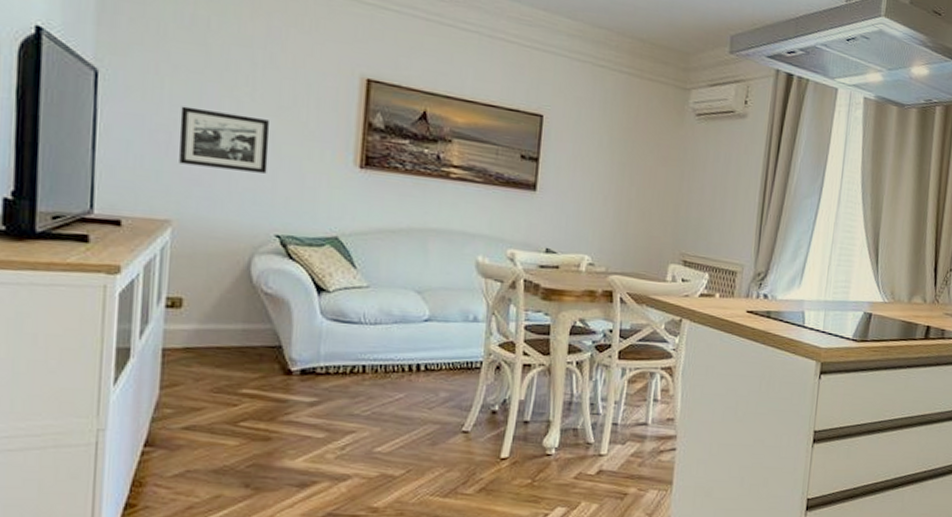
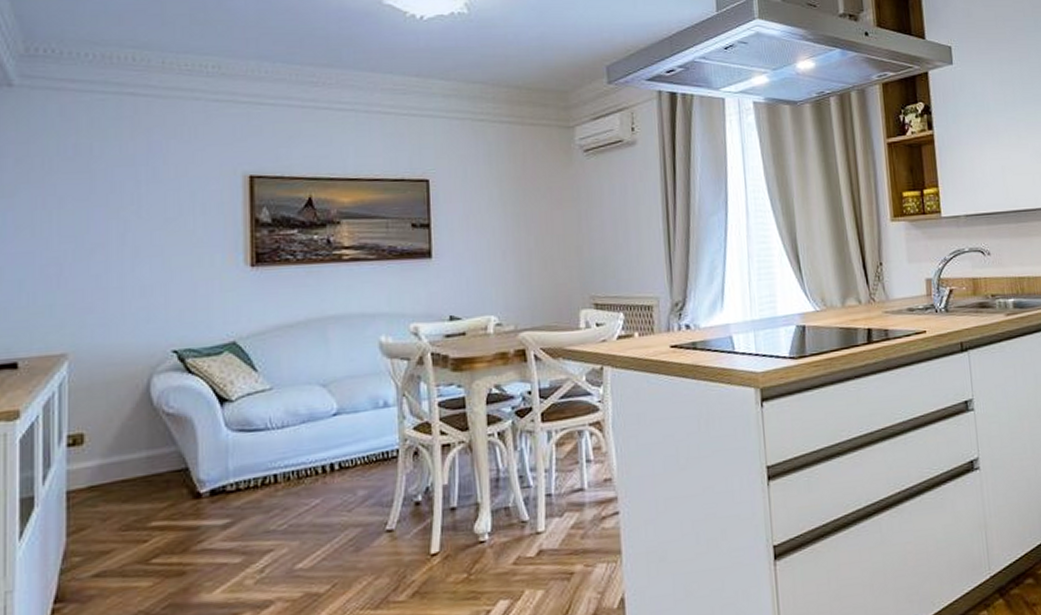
picture frame: present [179,106,270,174] -> none [70,233,159,294]

